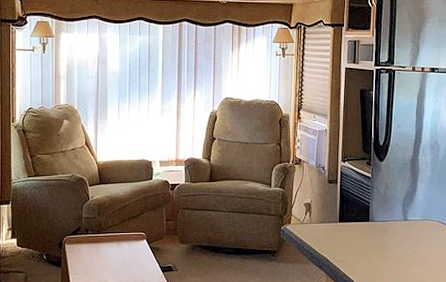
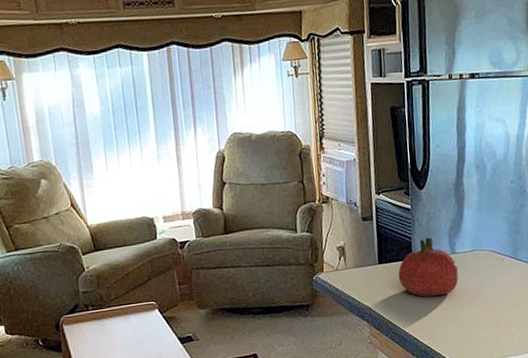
fruit: none [355,203,409,256] -> present [398,237,459,297]

